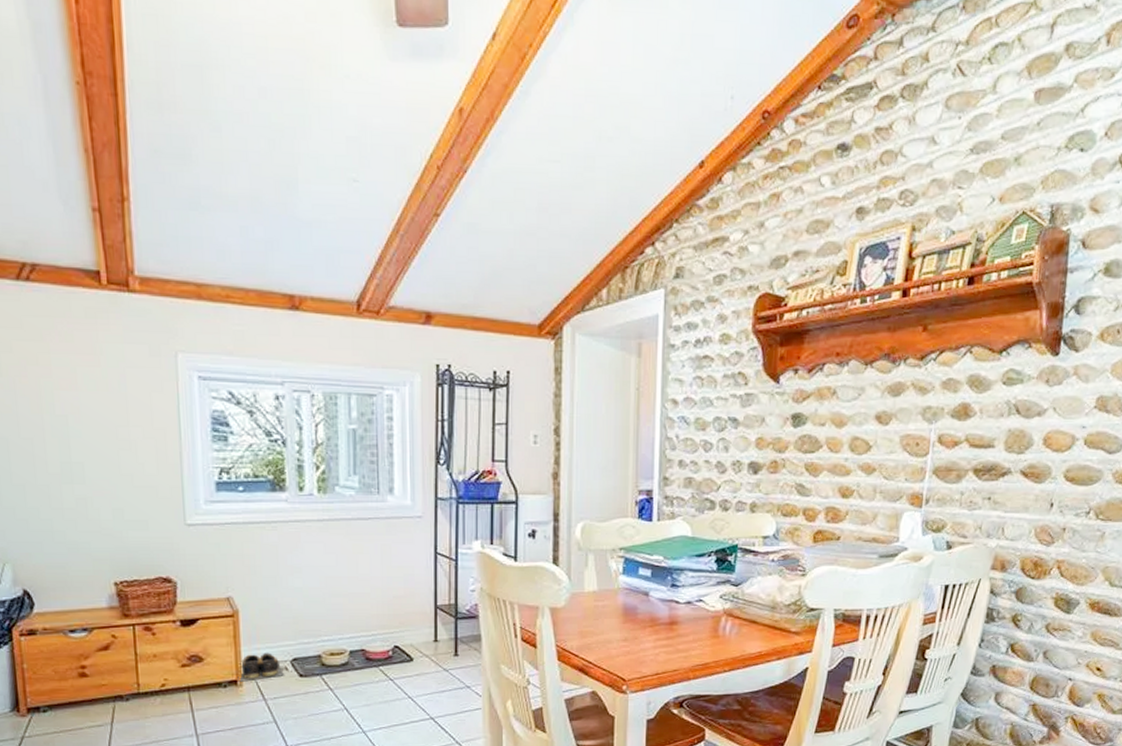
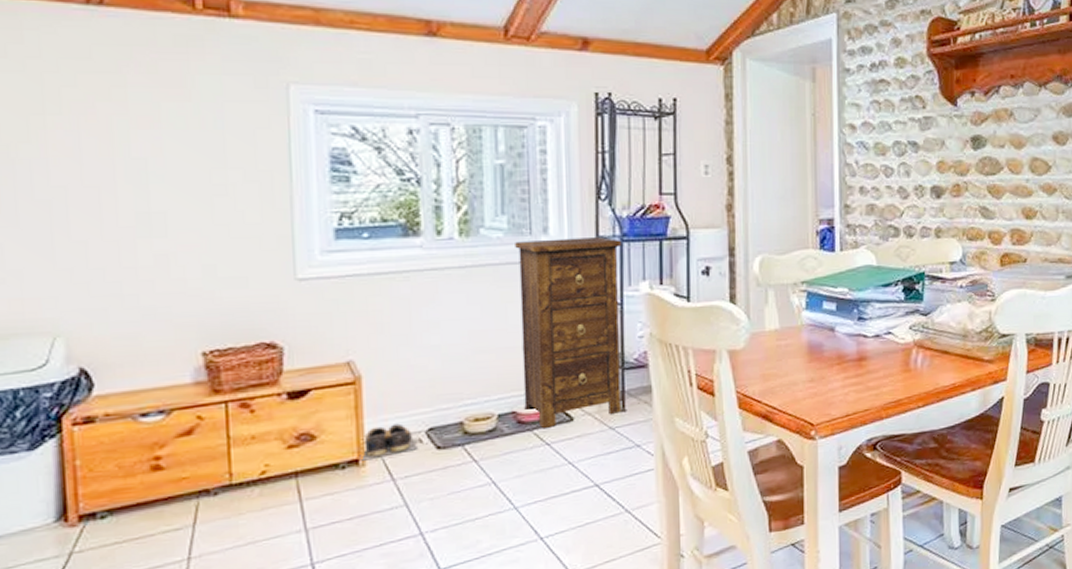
cabinet: none [365,498,458,666] -> present [515,237,622,429]

